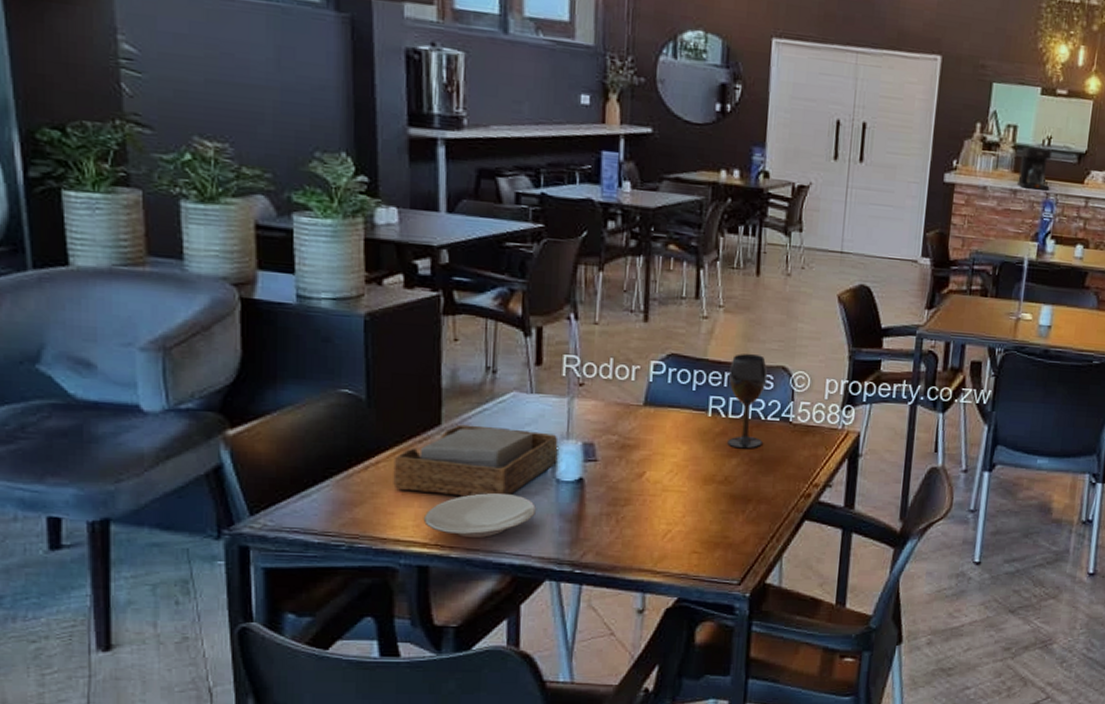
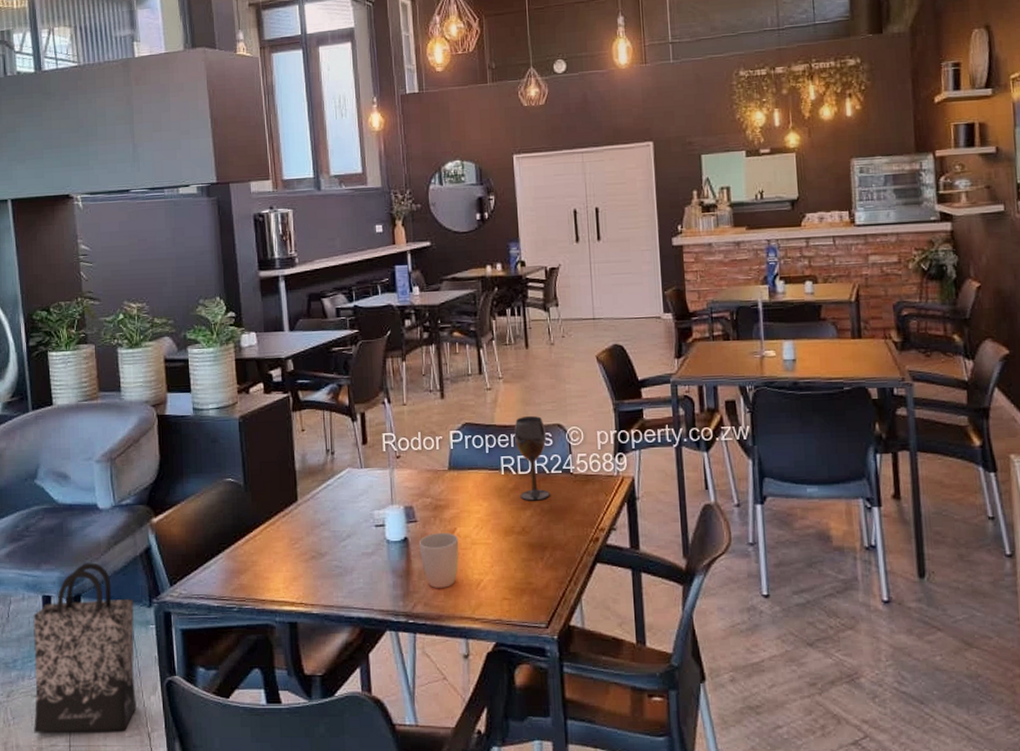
shopping bag: none [31,479,193,687] -> present [33,562,137,734]
napkin holder: present [393,424,558,497] -> none [266,499,386,560]
saucer: present [423,493,537,539] -> none [290,556,375,596]
cup: none [596,475,647,537] -> present [418,533,459,588]
coffee maker: present [1017,146,1053,191] -> none [737,202,770,239]

